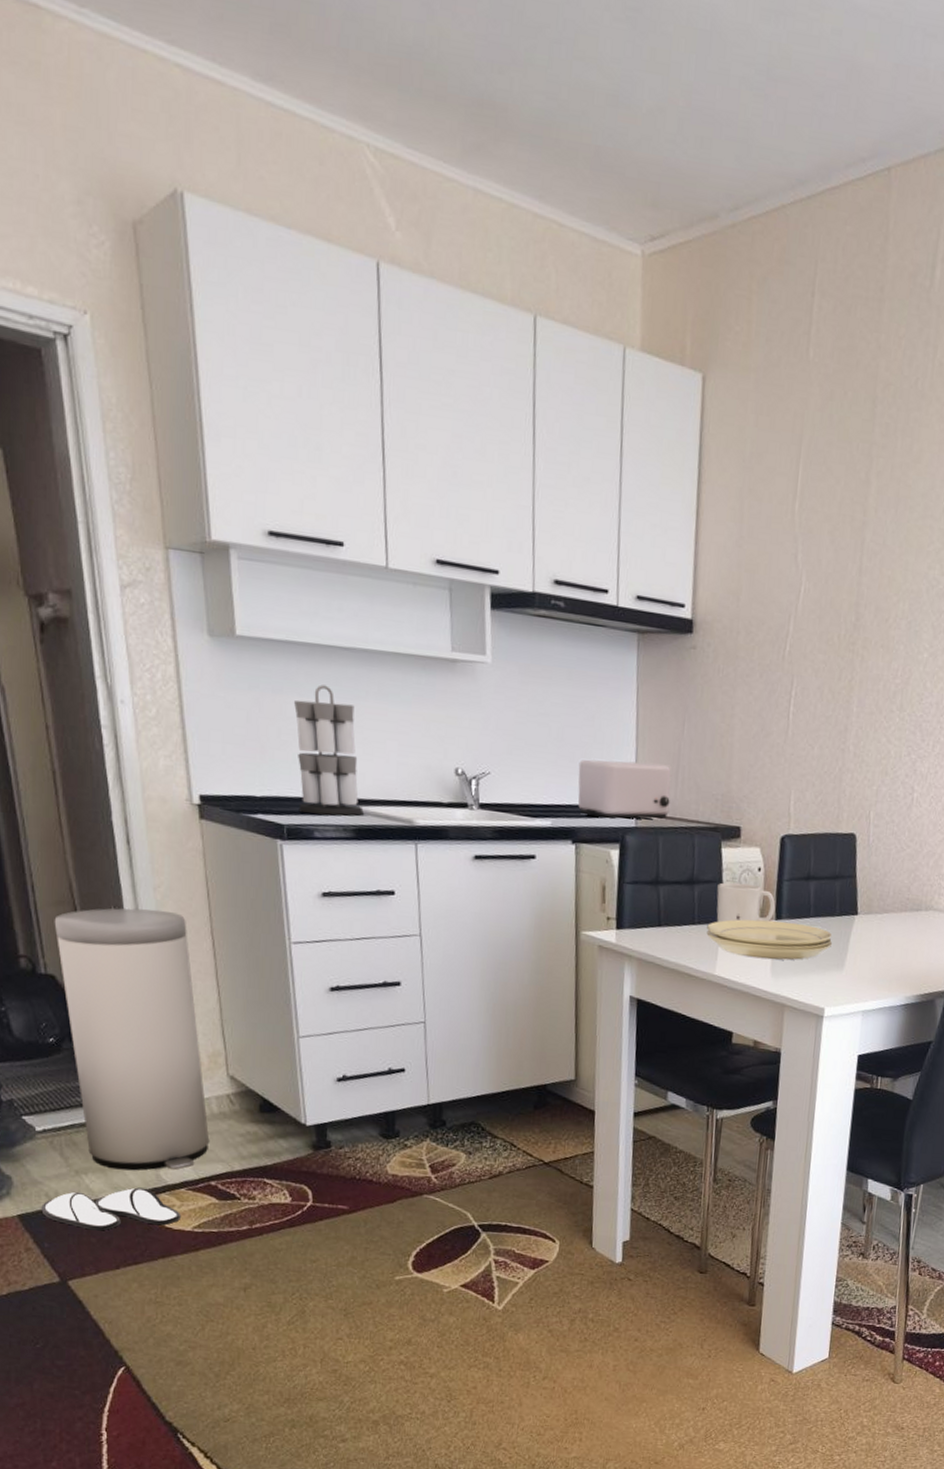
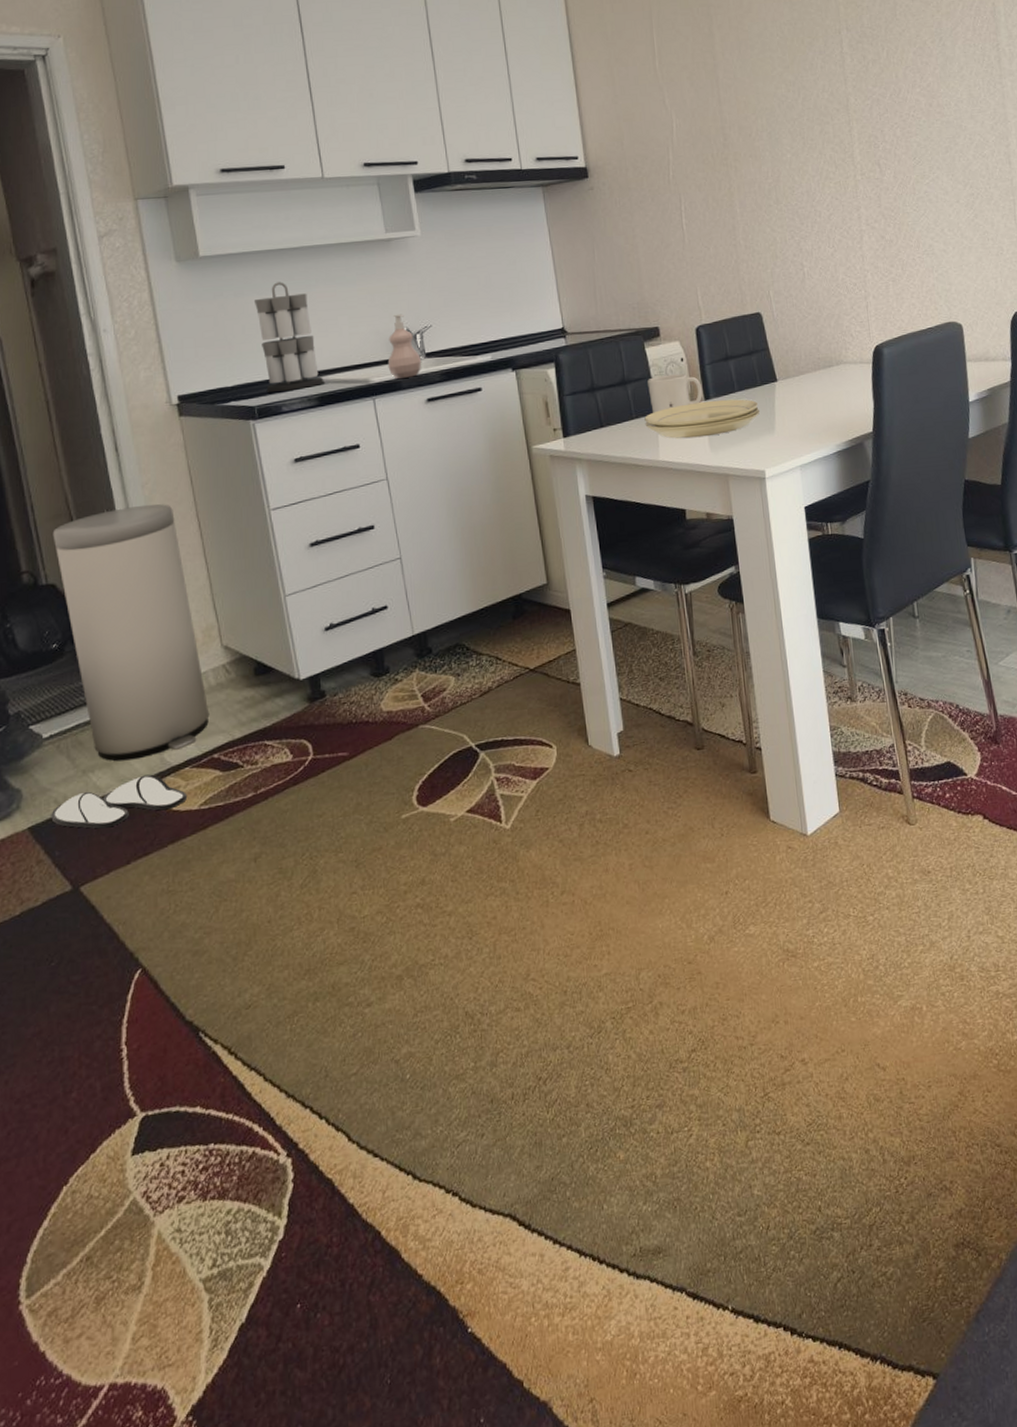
soap bottle: none [436,751,474,828] -> present [387,314,422,380]
toaster: present [578,759,671,820] -> none [508,289,593,345]

